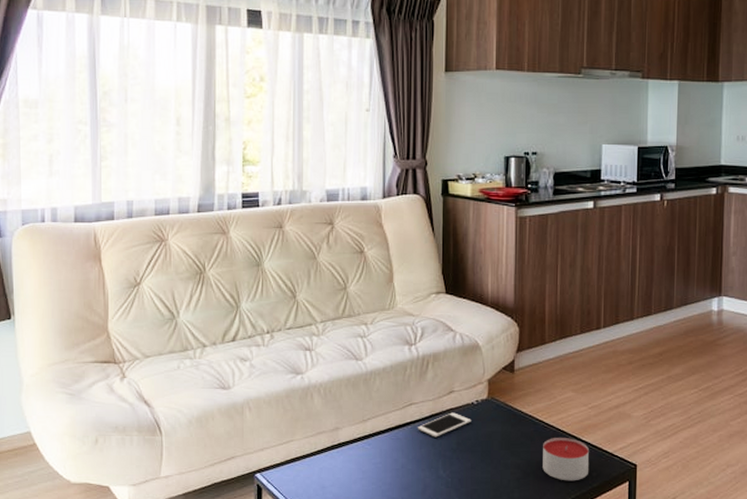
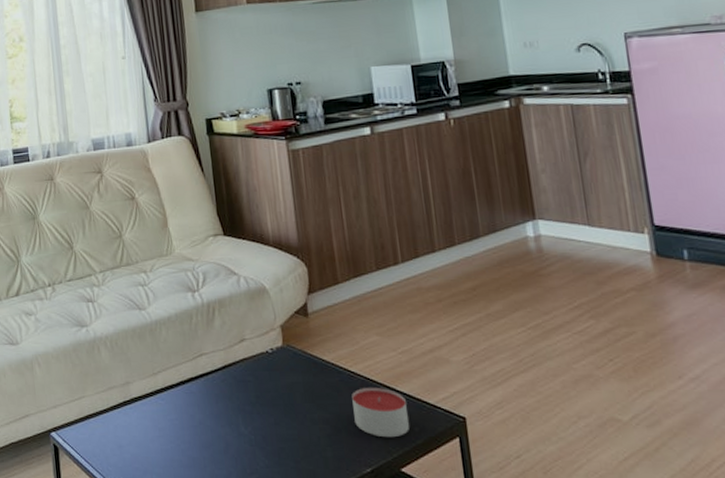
cell phone: present [417,412,471,438] -> none [210,362,268,390]

